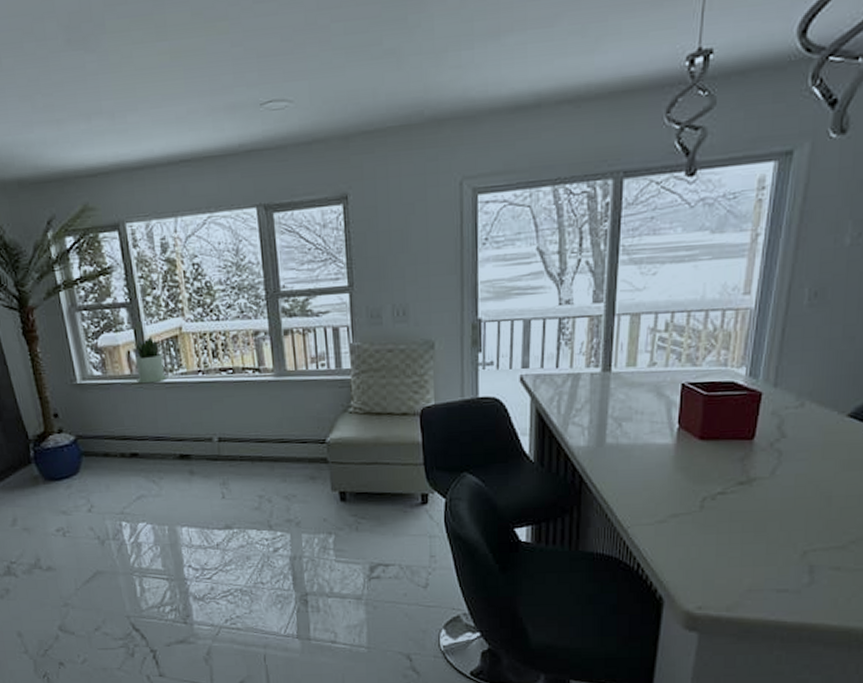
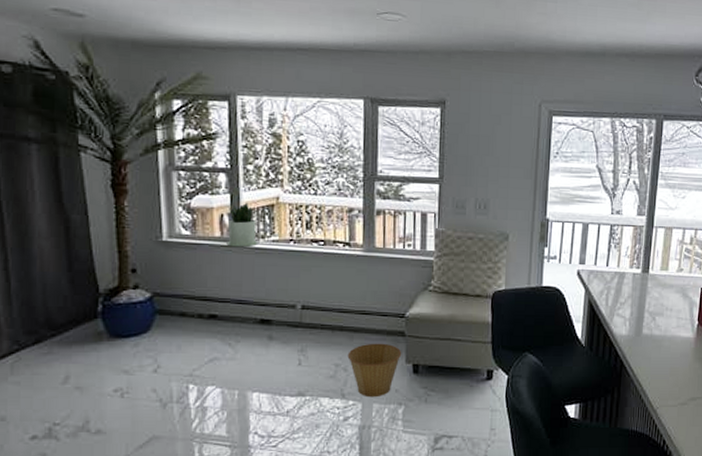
basket: none [270,471,327,528] -> present [347,343,402,398]

